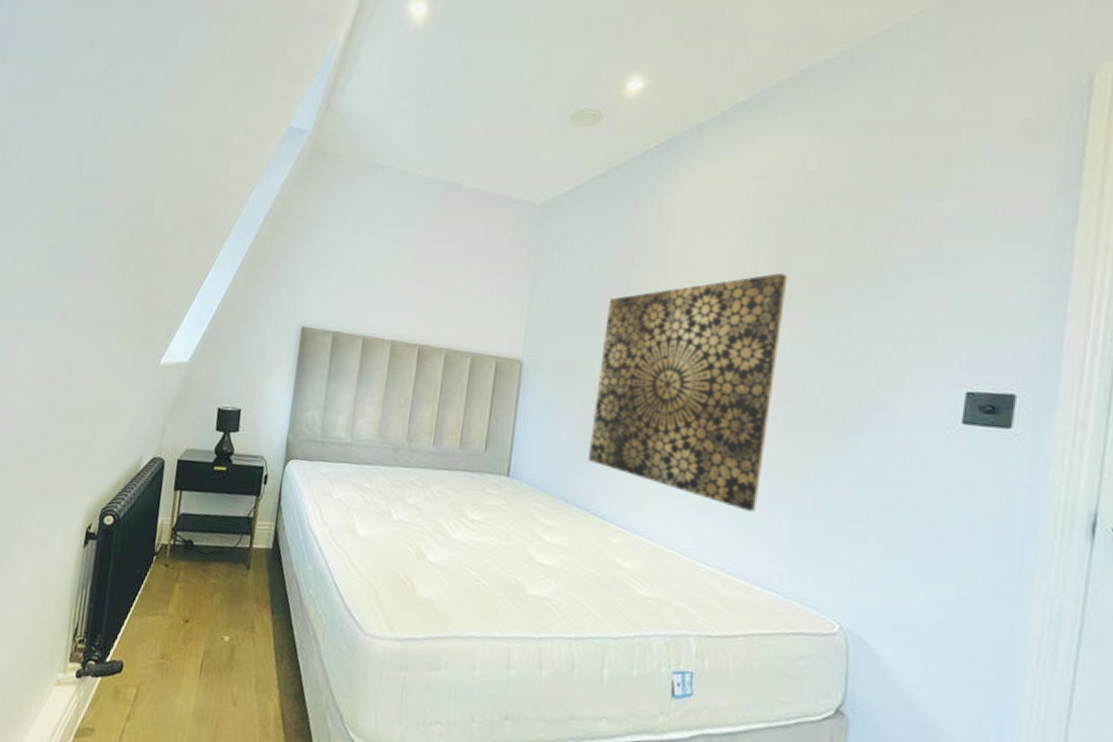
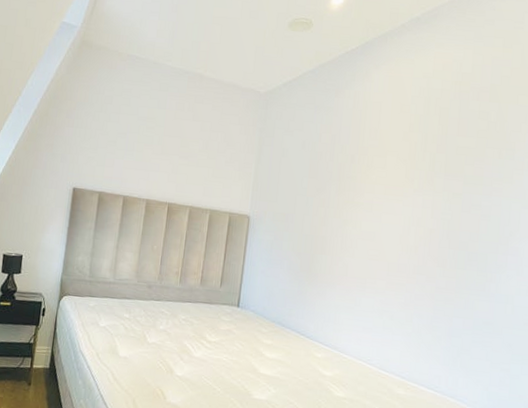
wall art: present [588,273,788,512] -> none [300,150,448,331]

